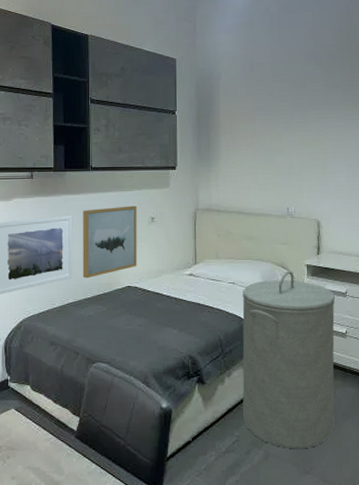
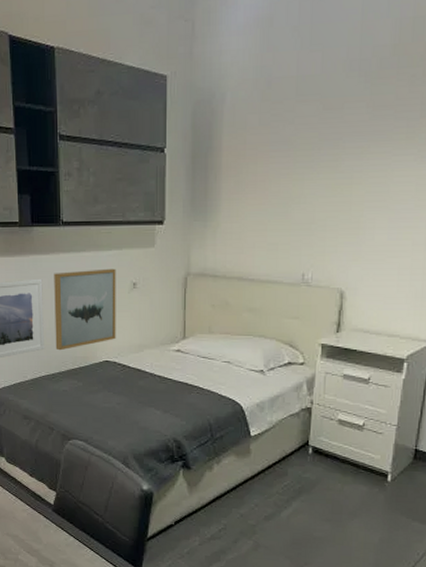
laundry hamper: present [242,270,336,449] -> none [232,350,355,544]

